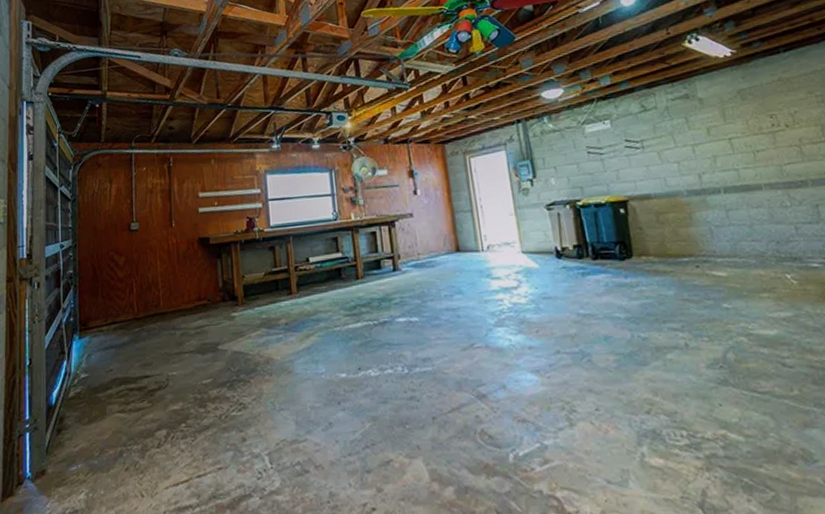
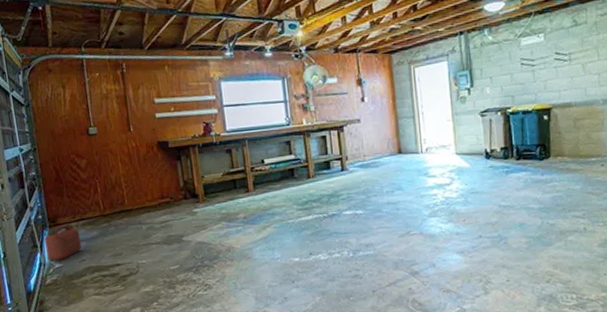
fuel can: none [72,327,110,371] -> present [43,223,82,262]

